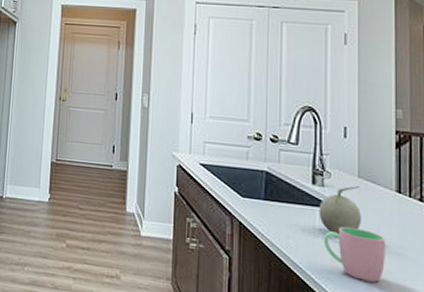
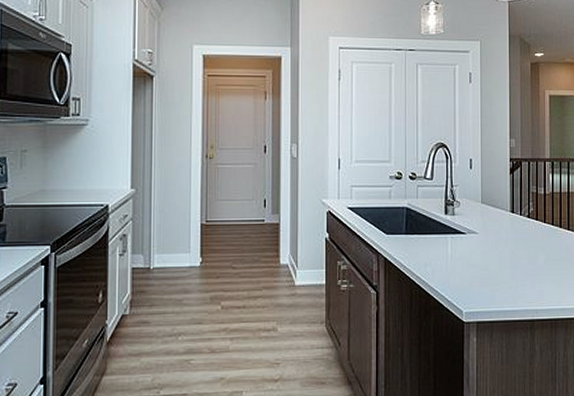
fruit: present [319,186,361,234] -> none [450,211,484,256]
cup: present [323,226,385,282] -> none [454,248,502,293]

